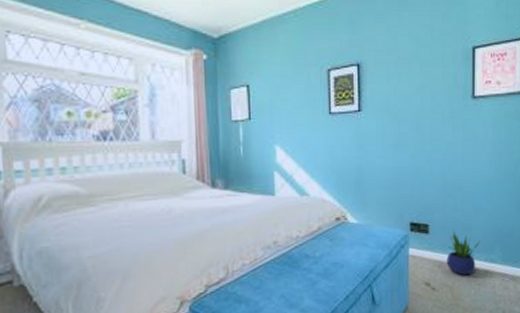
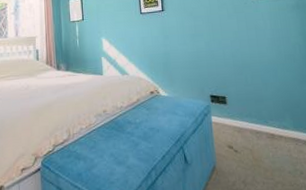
potted plant: present [446,230,480,276] -> none [244,101,272,140]

